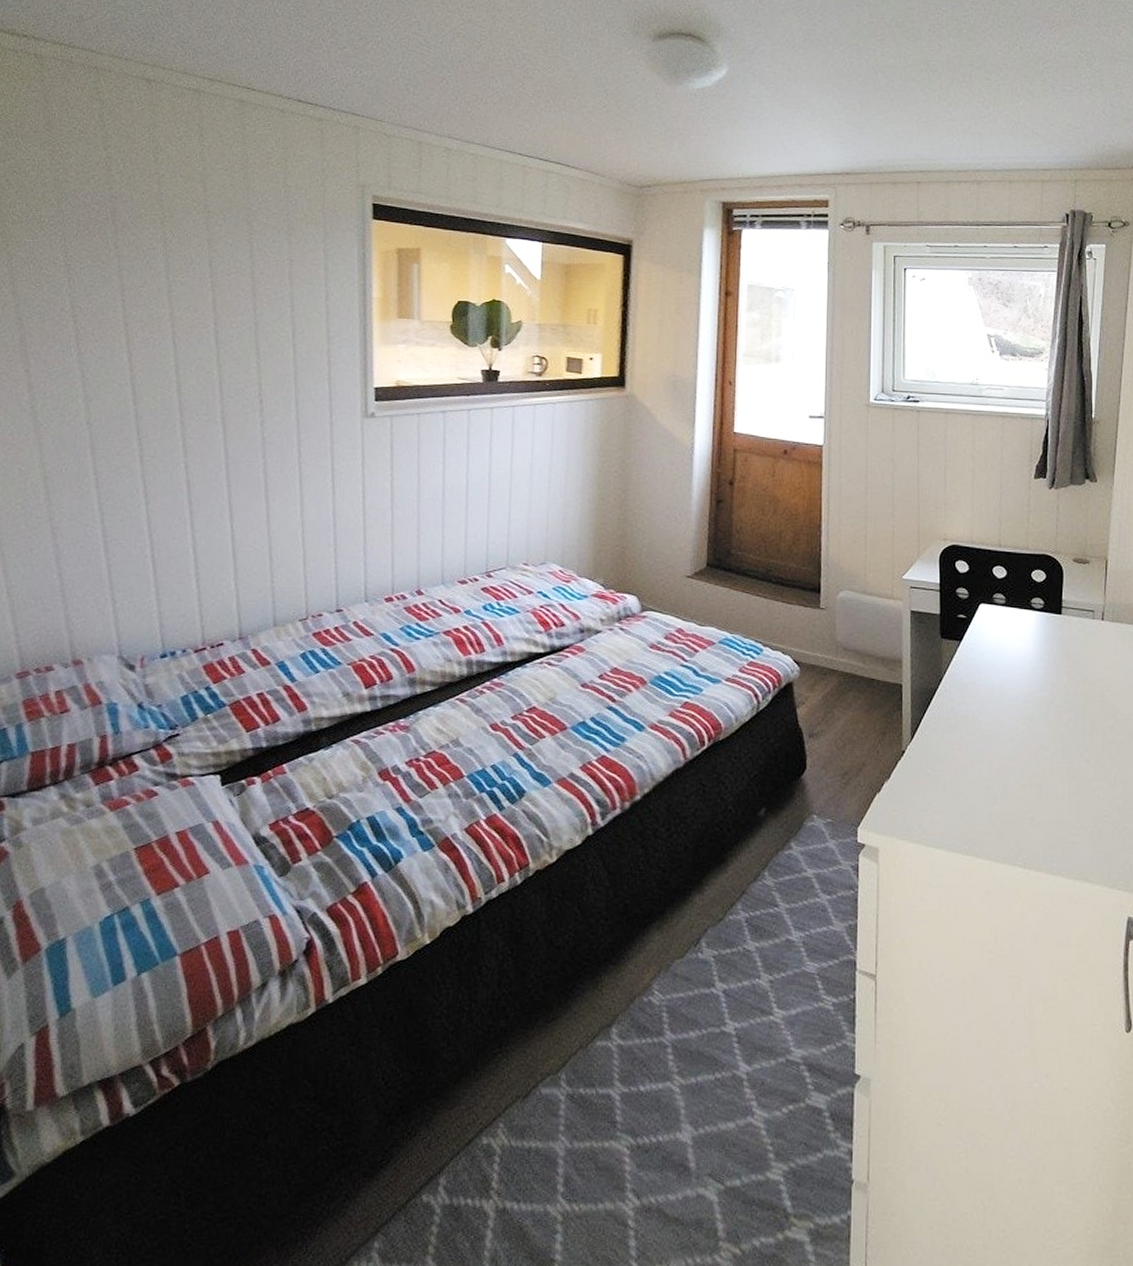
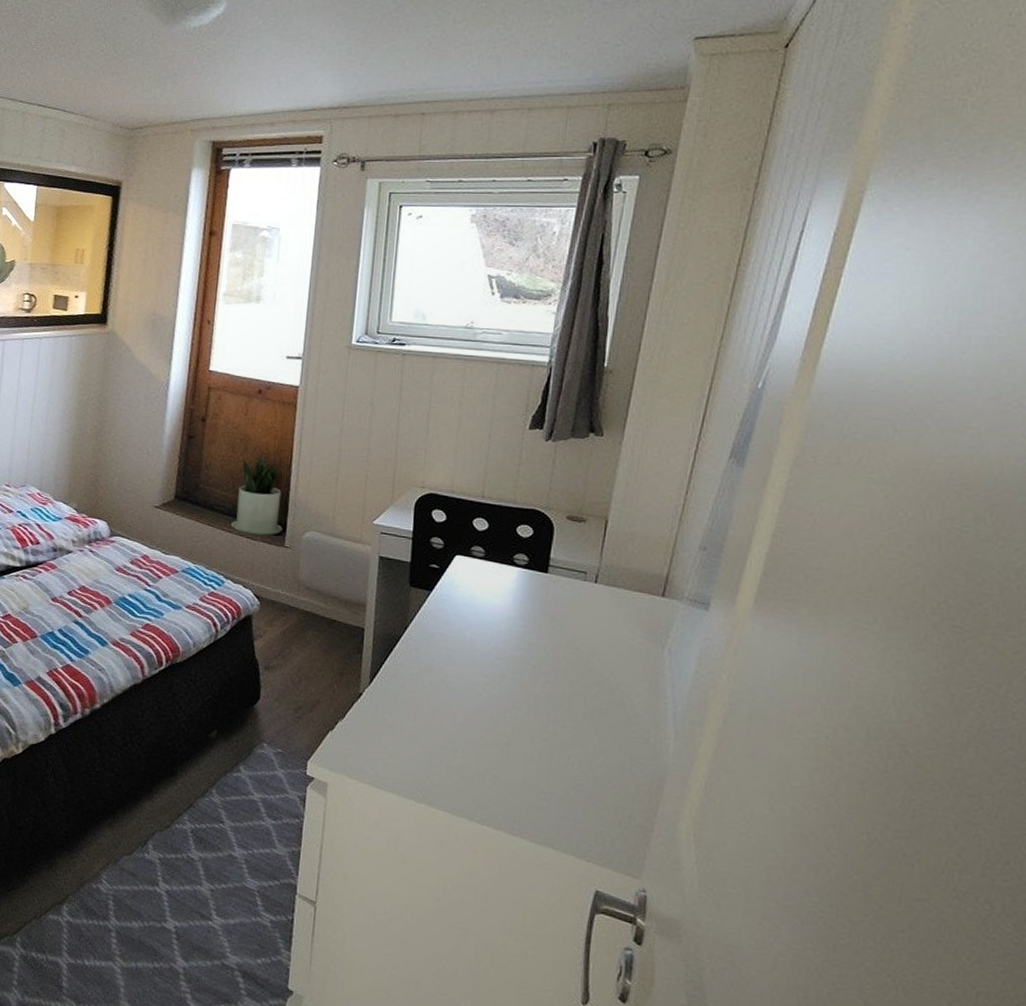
planter: none [765,517,817,599] -> present [230,456,283,537]

